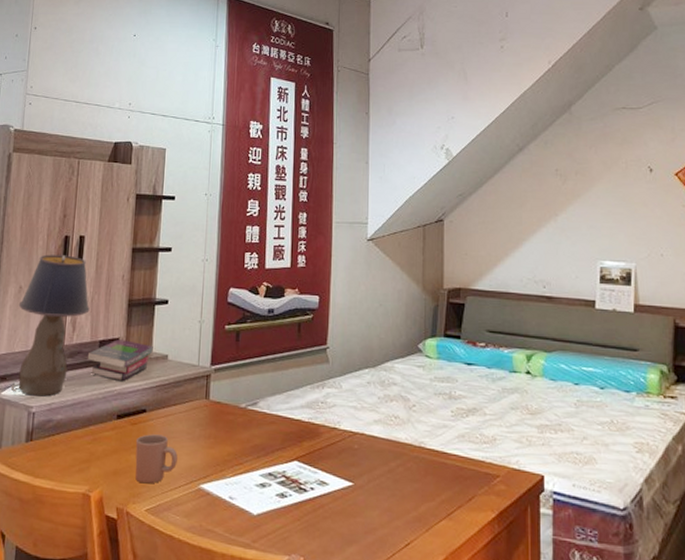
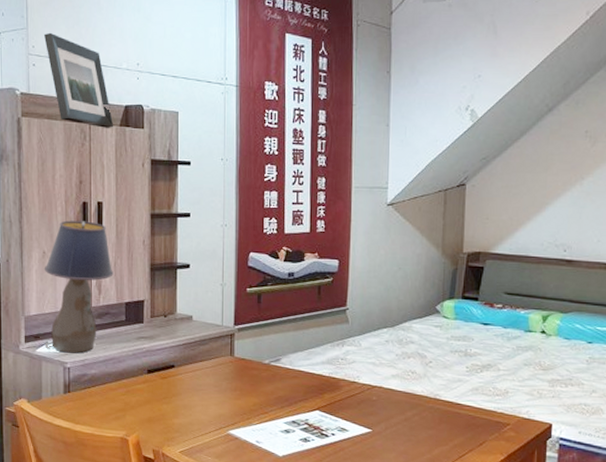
picture frame: none [43,74,103,165] -> present [44,32,114,129]
books: present [87,339,153,382] -> none [115,301,178,340]
mug: present [135,434,178,484] -> none [166,387,206,430]

